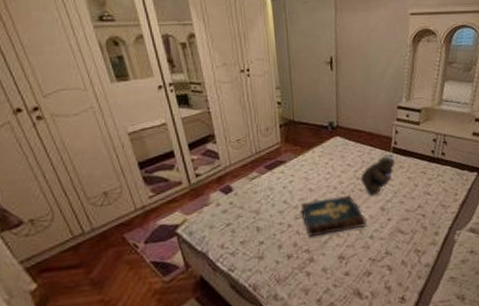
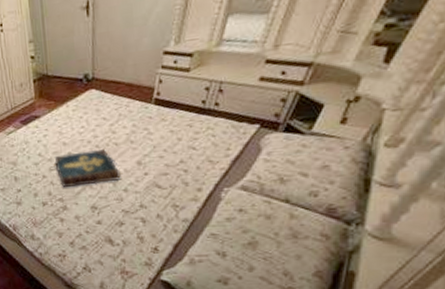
teddy bear: present [360,154,395,196] -> none [116,106,156,150]

